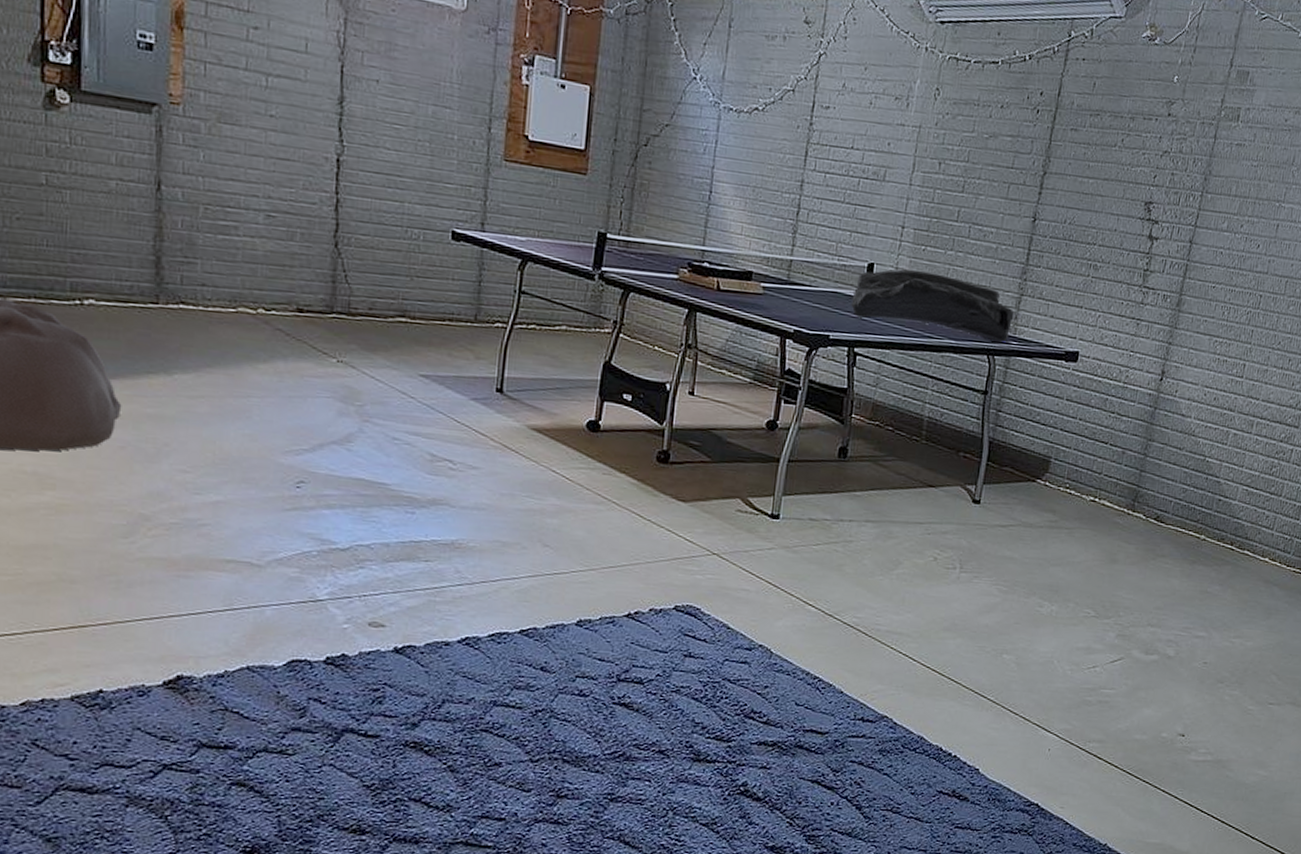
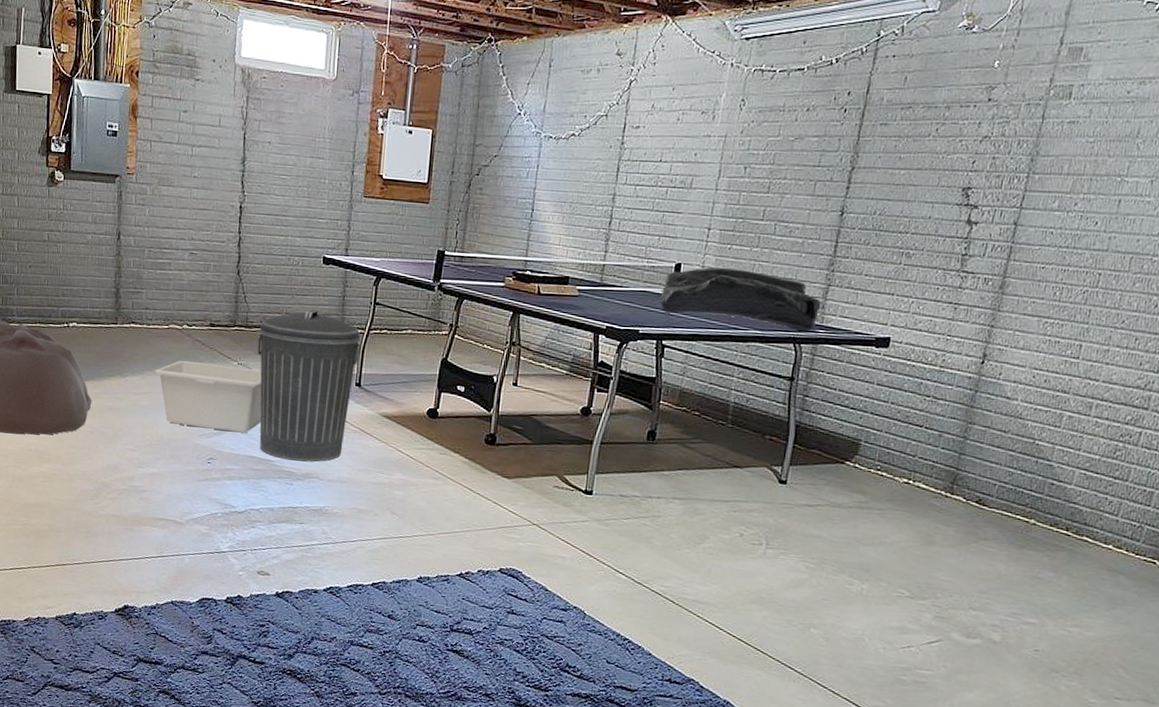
storage bin: none [215,354,372,450] -> present [154,360,262,433]
trash can: none [364,296,503,485] -> present [257,309,361,462]

